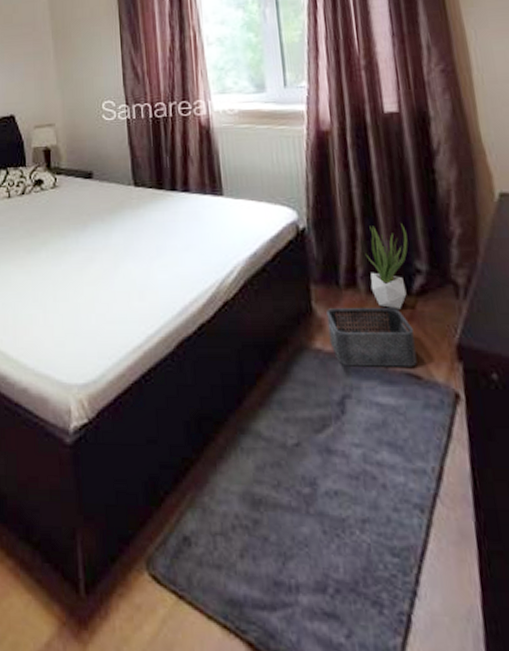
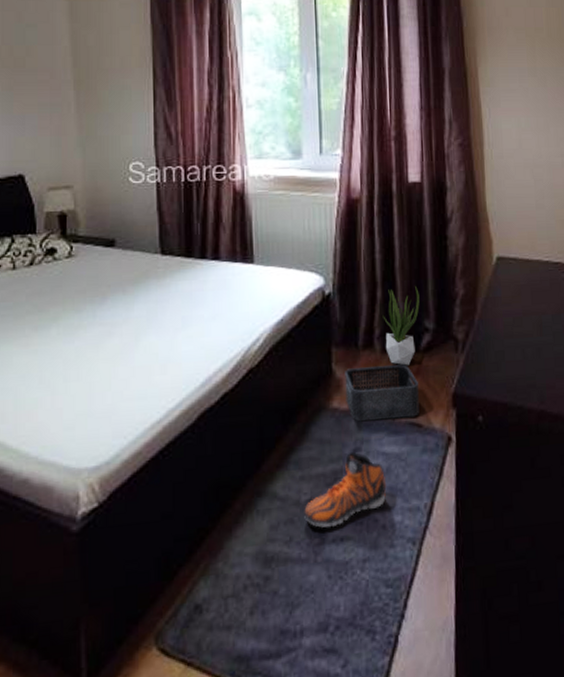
sneaker: none [291,398,384,479] -> present [304,451,387,528]

